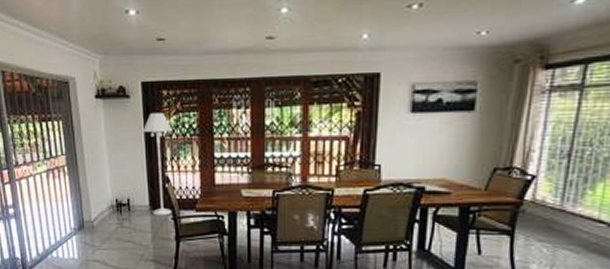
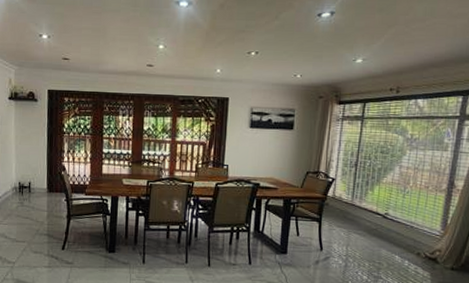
floor lamp: present [142,113,172,216] -> none [46,115,70,198]

